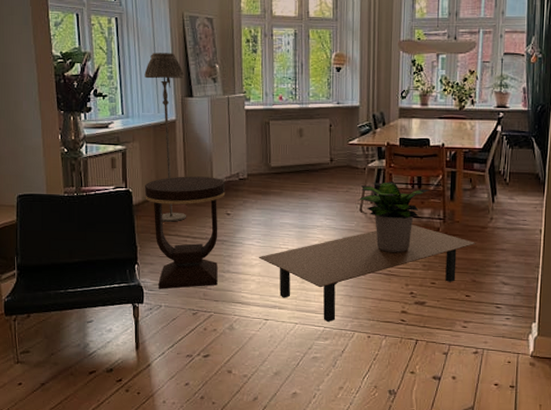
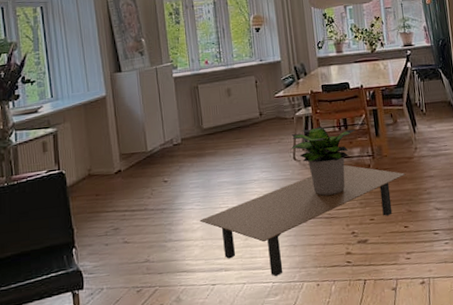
floor lamp: present [144,53,186,222] -> none [72,33,123,199]
side table: present [145,176,226,289] -> none [79,146,161,271]

